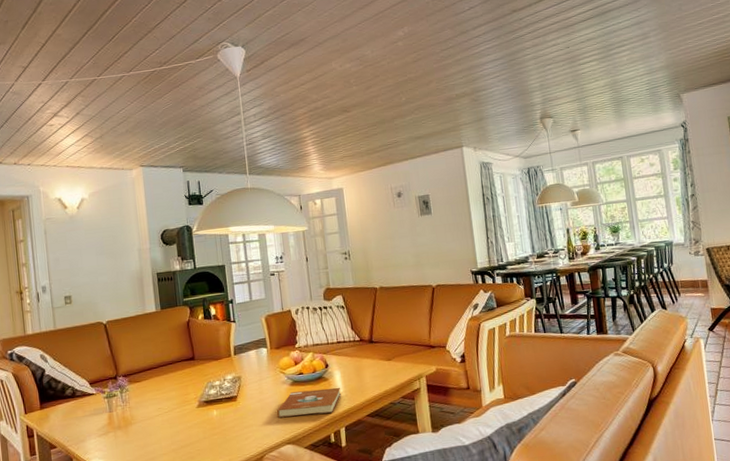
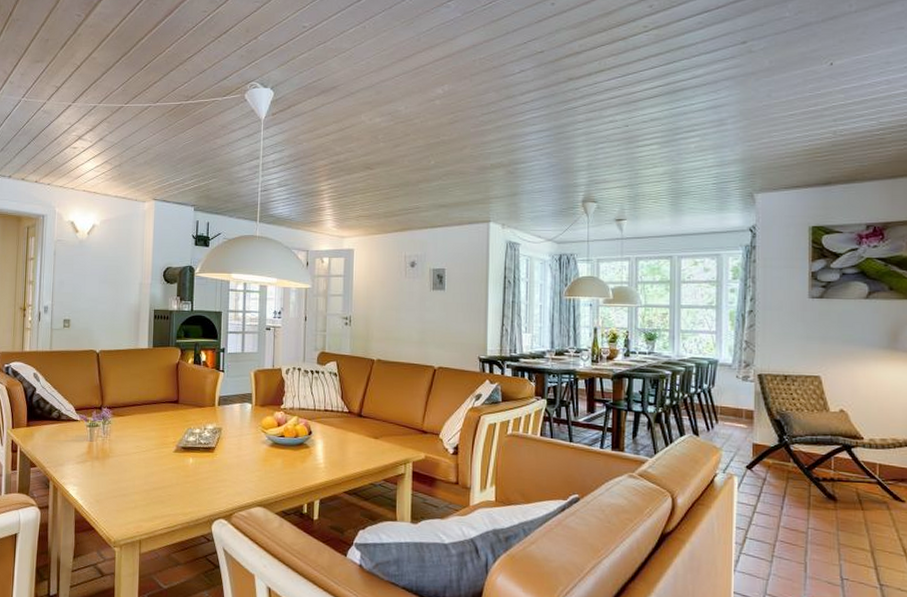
book: present [277,387,341,417] -> none [253,454,321,482]

